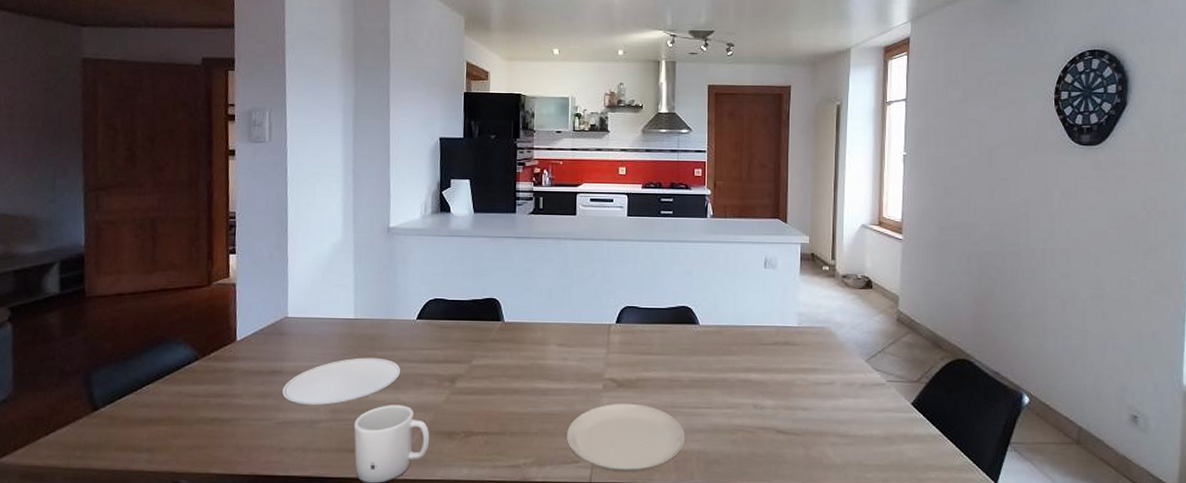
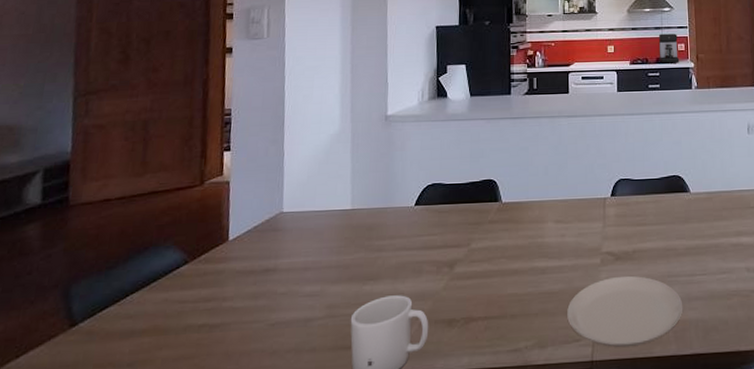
plate: present [282,357,401,406] -> none [276,248,399,304]
coffee maker: none [673,157,696,189] -> present [658,33,680,64]

